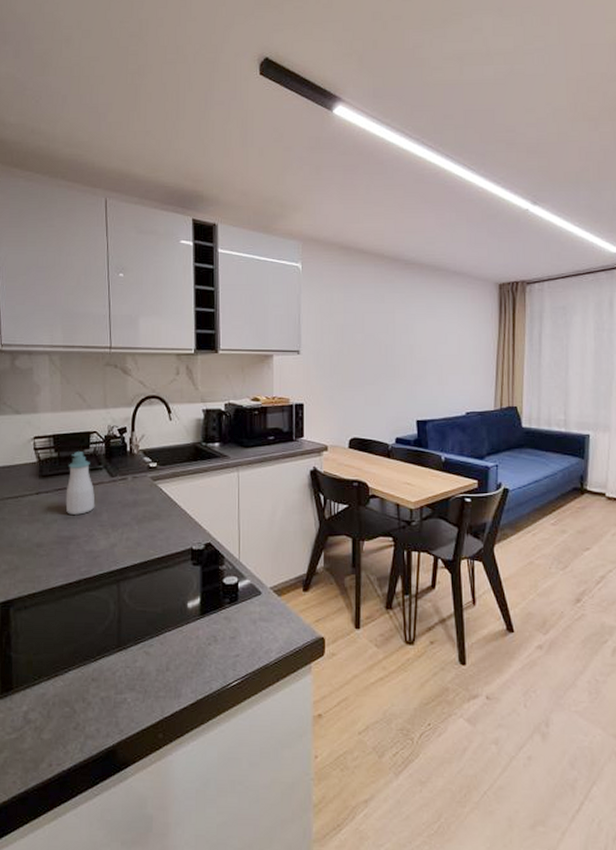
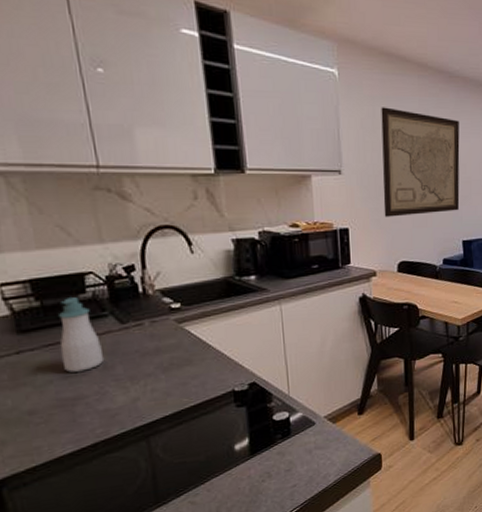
wall art: none [337,294,415,394] -> present [381,107,460,217]

